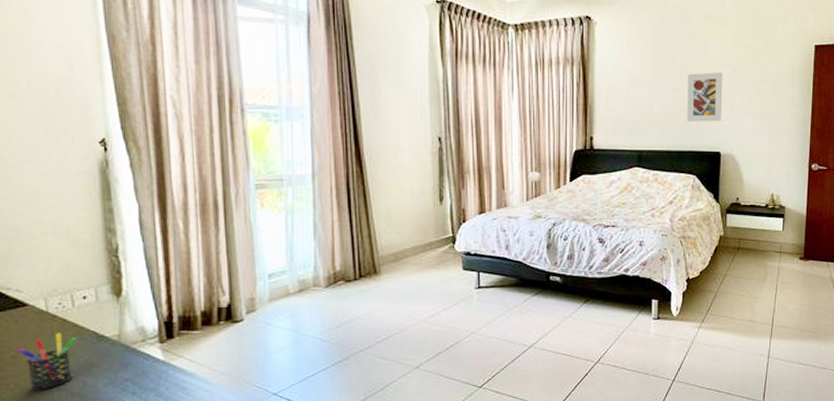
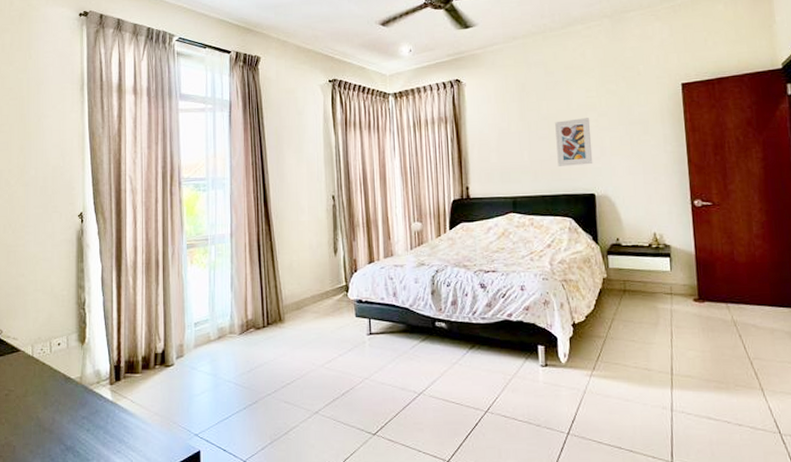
pen holder: present [16,333,77,391] -> none [9,375,51,425]

